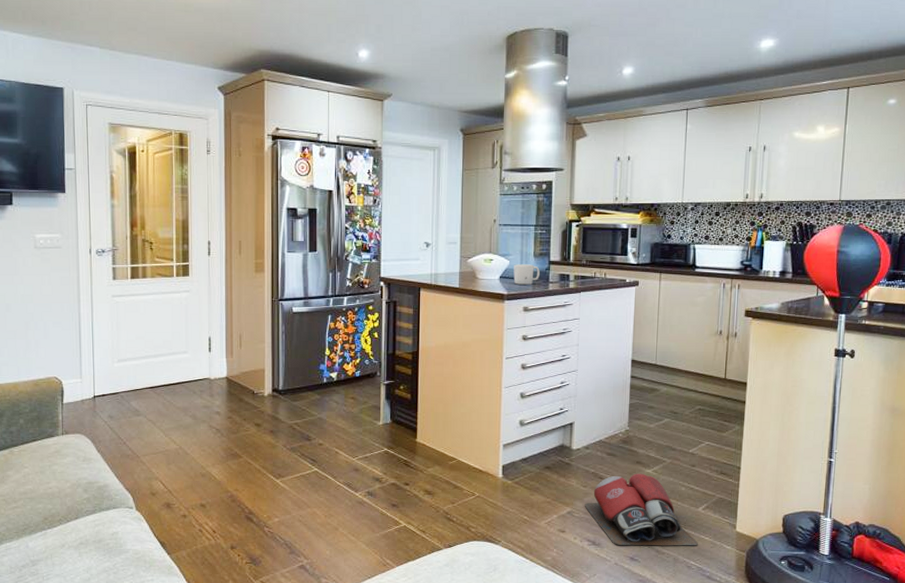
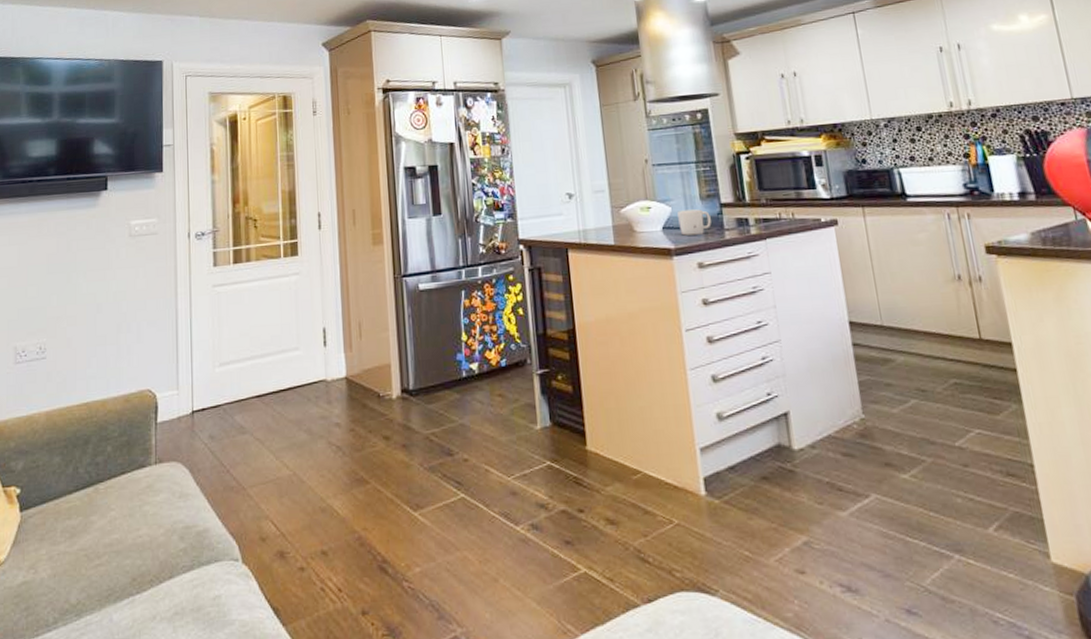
boxing gloves: present [584,473,698,546] -> none [824,480,1000,591]

